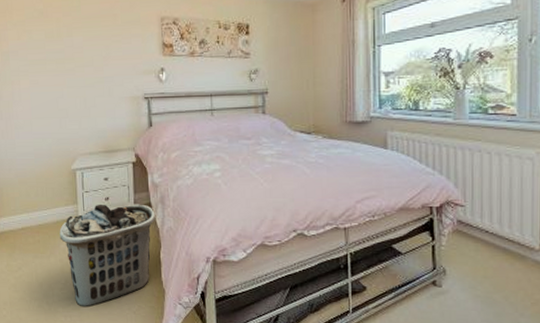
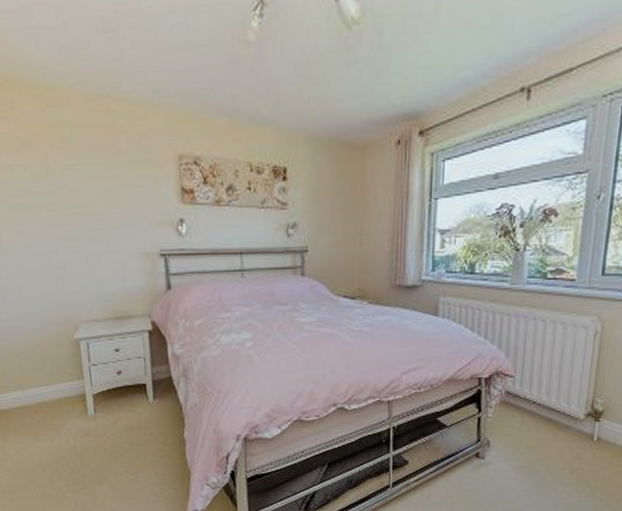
clothes hamper: present [59,204,156,308] -> none [63,378,178,492]

